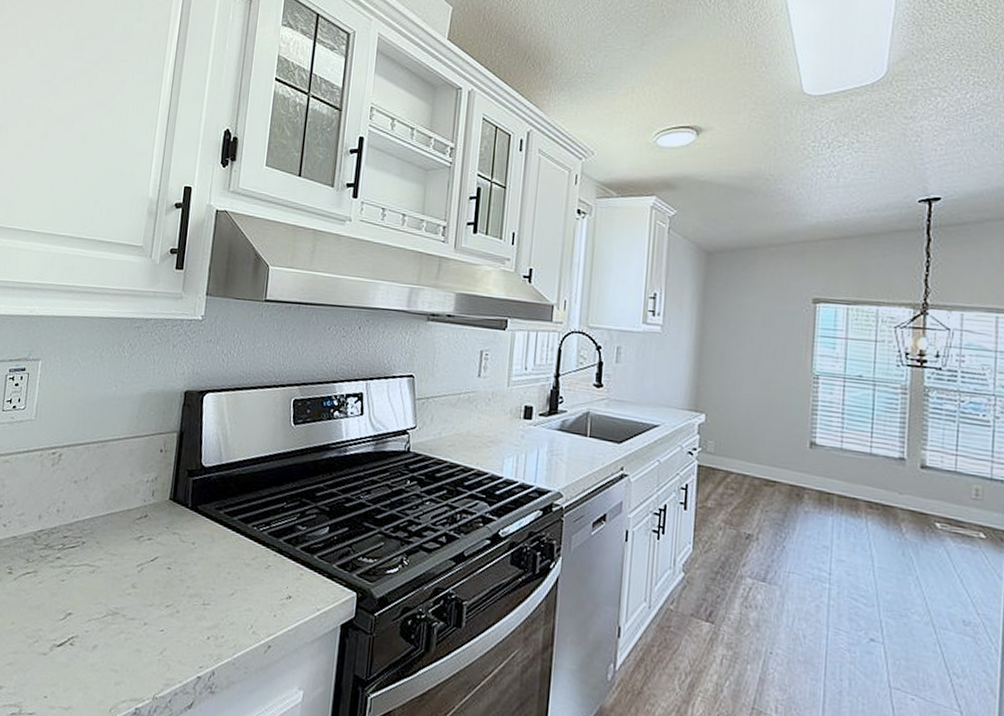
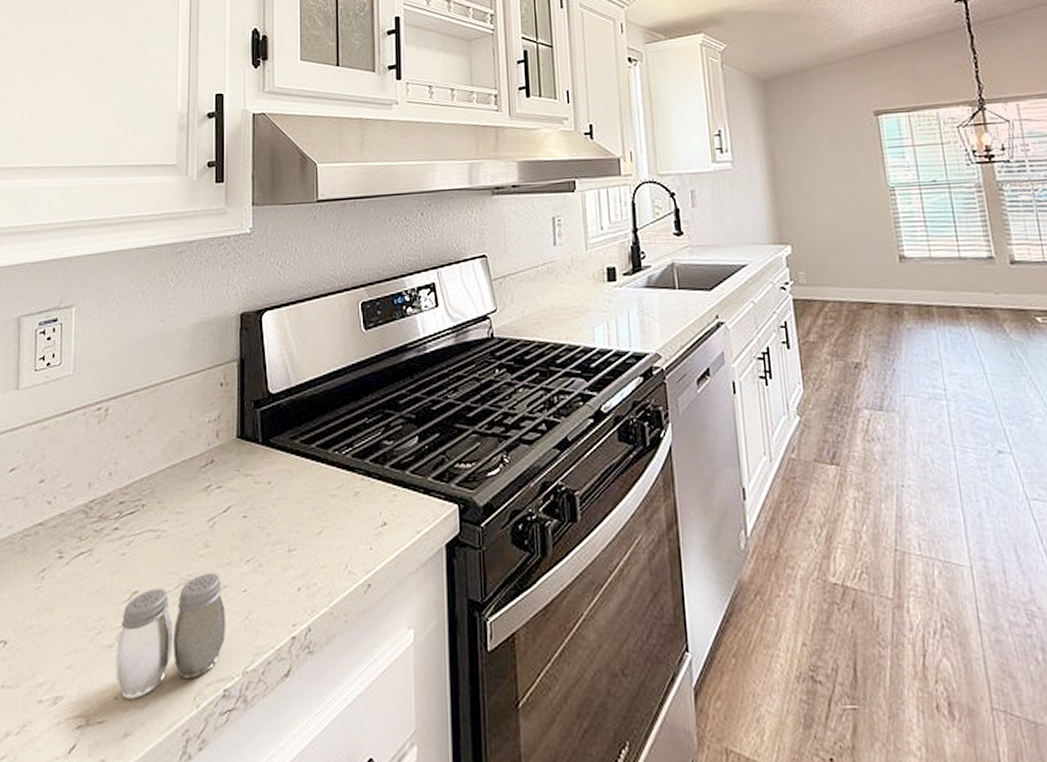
salt and pepper shaker: none [47,609,144,701] -> present [115,573,227,699]

